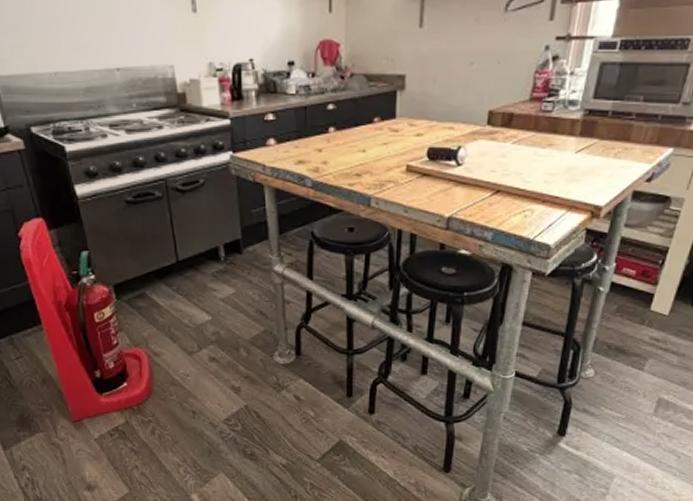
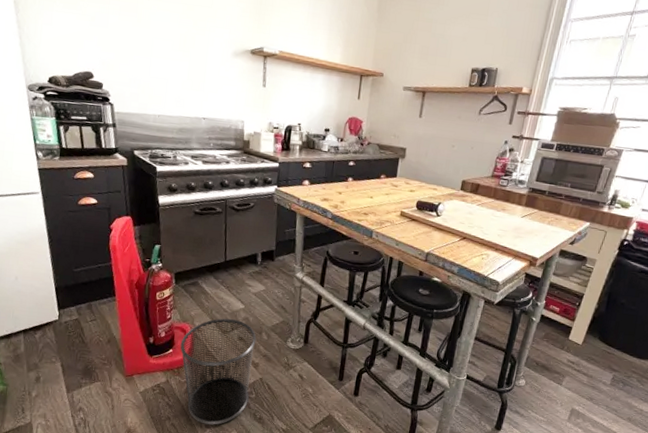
trash can: none [135,335,234,469] -> present [180,318,257,425]

